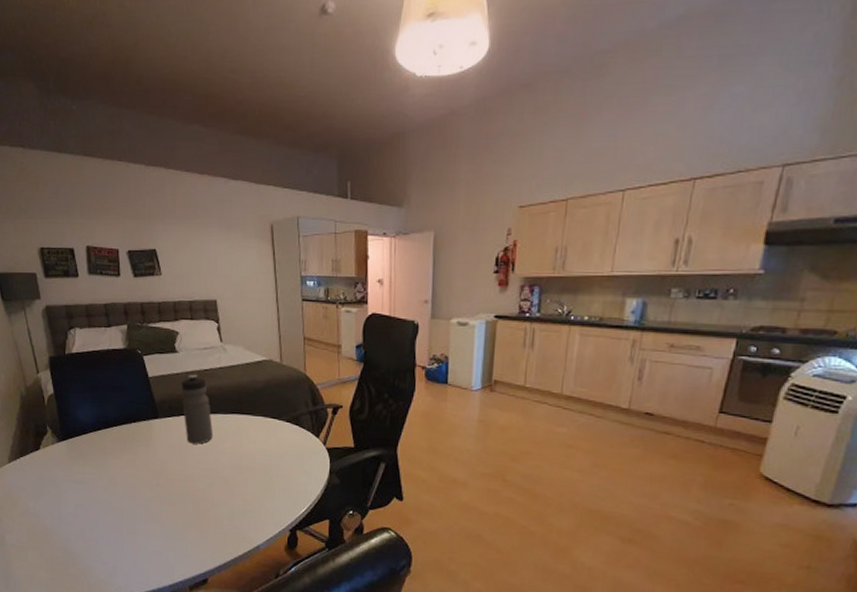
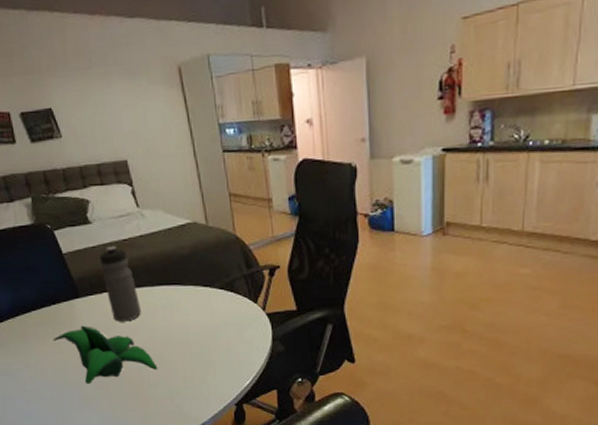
succulent plant: none [129,444,222,500] -> present [53,325,158,385]

